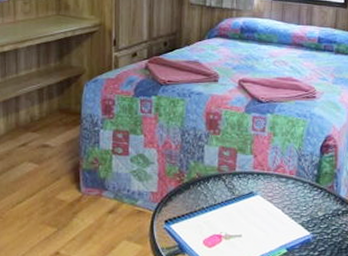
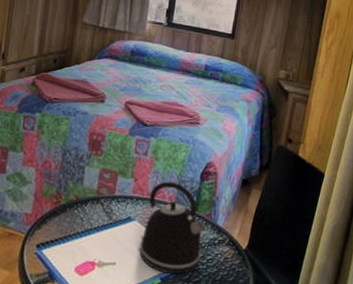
kettle: none [263,156,330,243] -> present [139,181,207,274]

